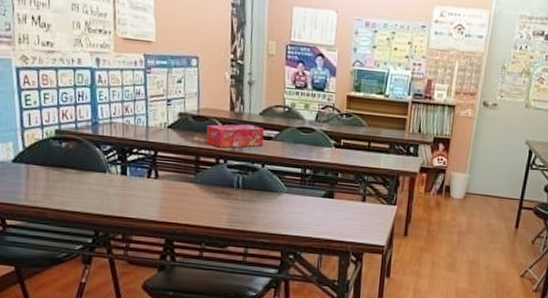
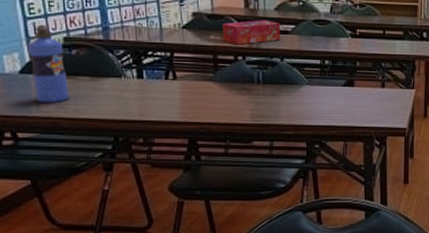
water bottle: none [21,115,56,194] -> present [27,24,69,104]

